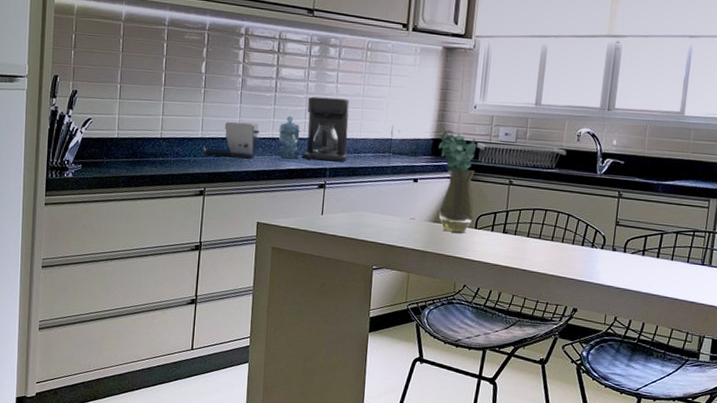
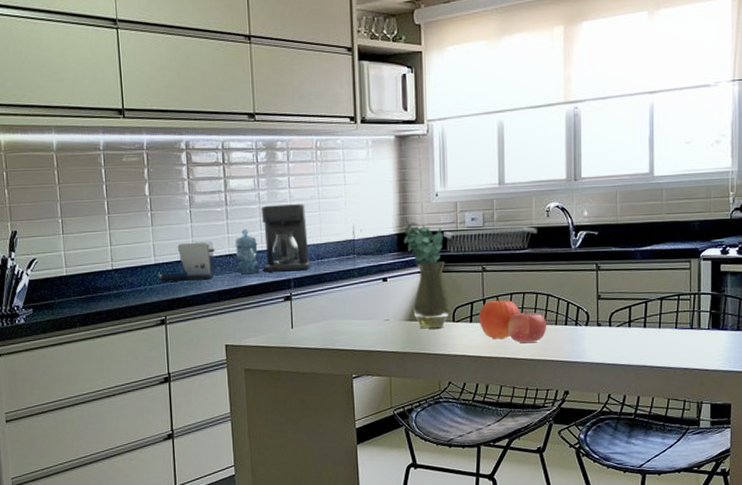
fruit: none [499,212,541,252] -> present [478,298,521,340]
fruit: none [525,225,565,259] -> present [507,308,547,344]

